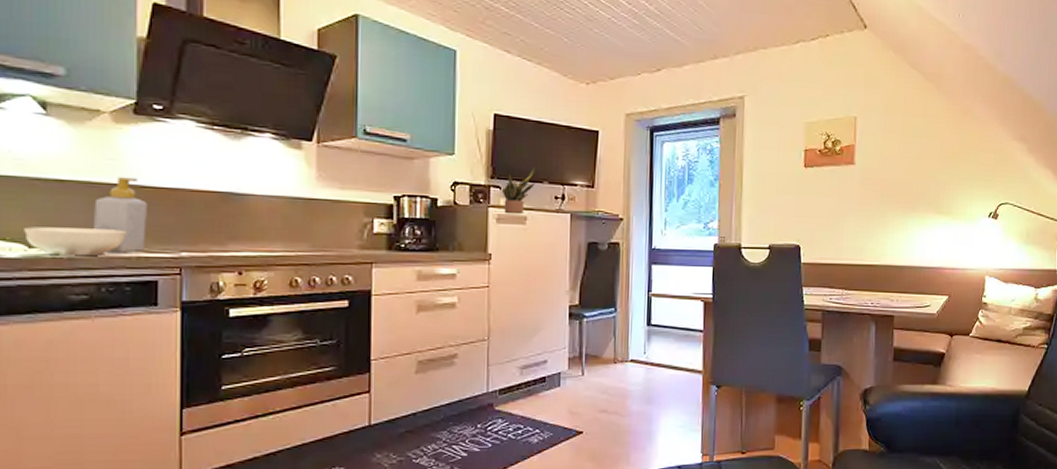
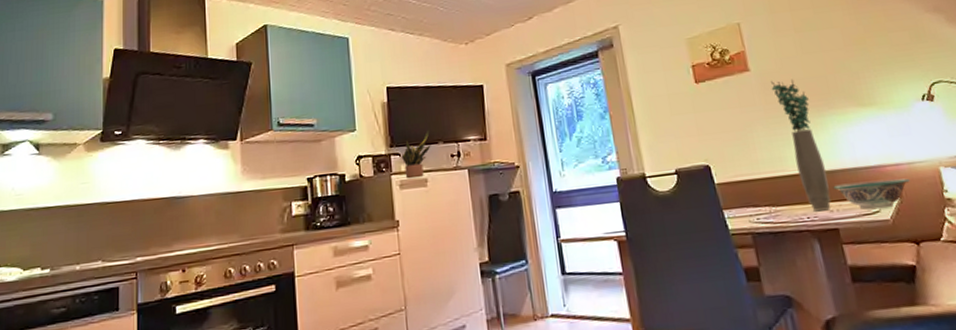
bowl: present [24,227,128,257] -> none [21,243,96,275]
soap bottle: present [94,177,147,253] -> none [71,196,110,266]
vase: none [869,176,898,299] -> present [771,79,832,212]
bowl: none [898,279,961,304] -> present [833,178,911,211]

